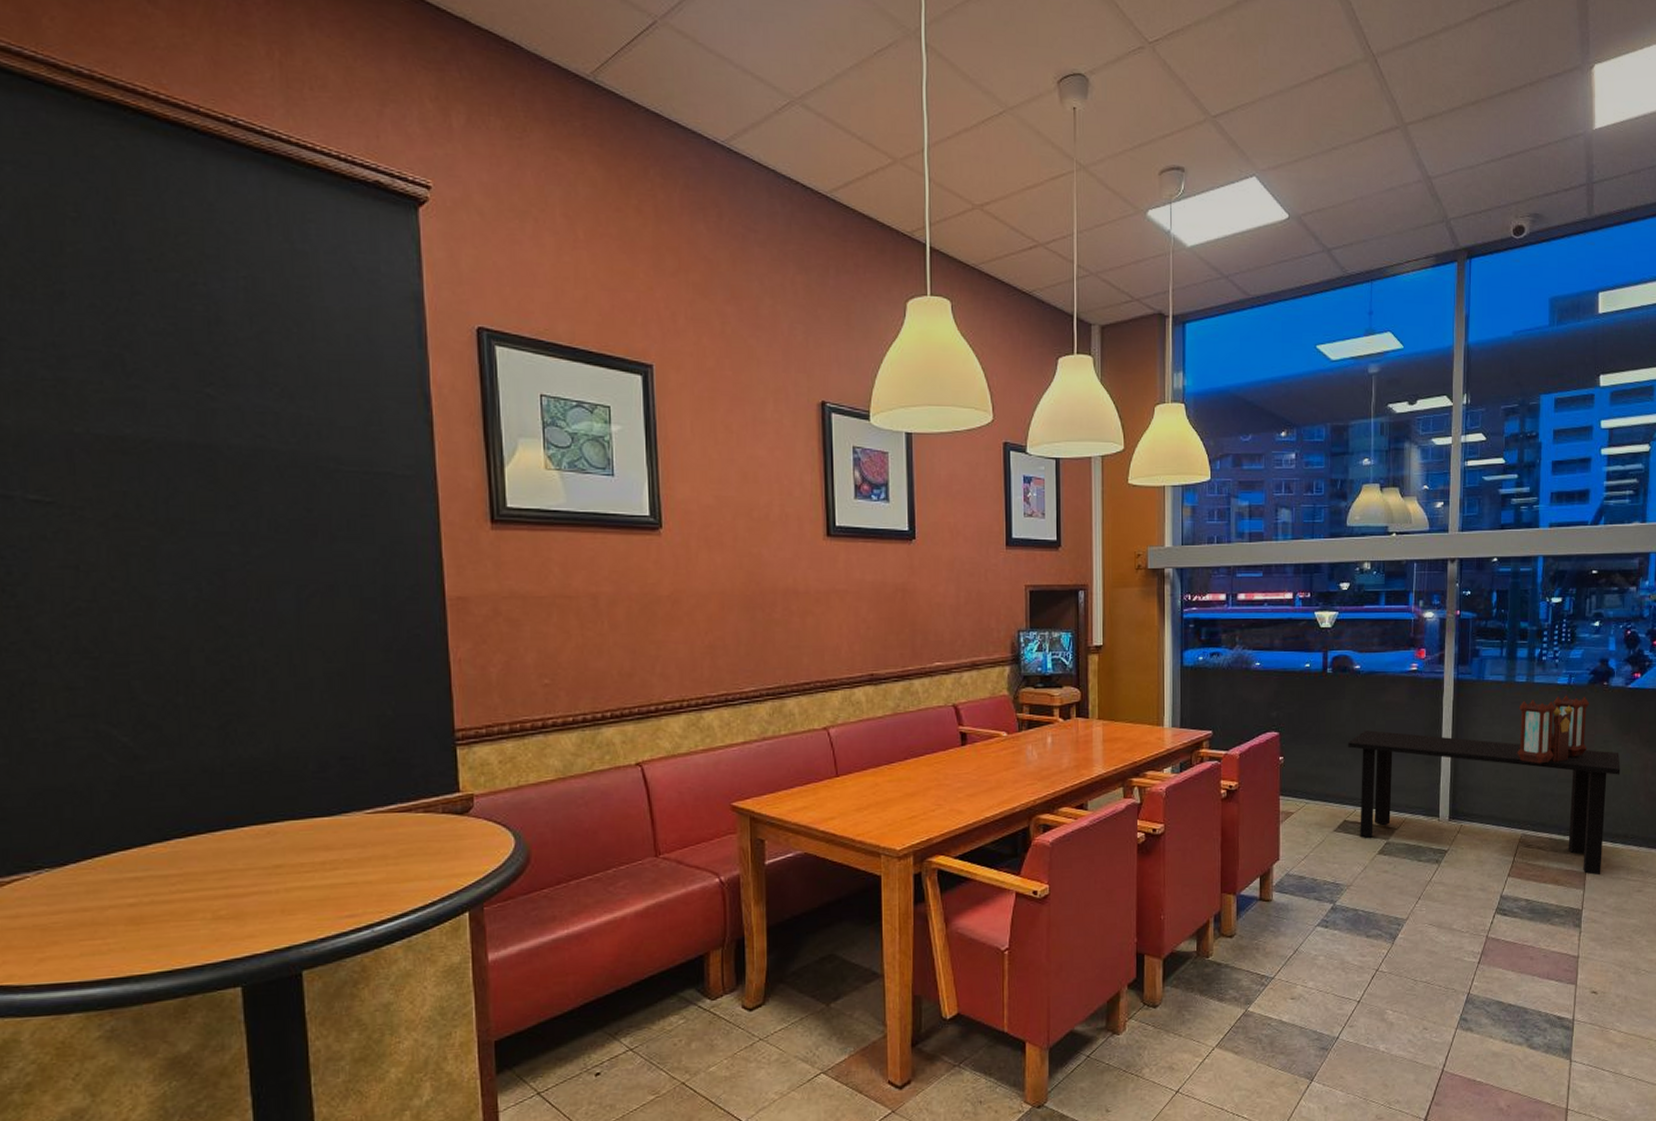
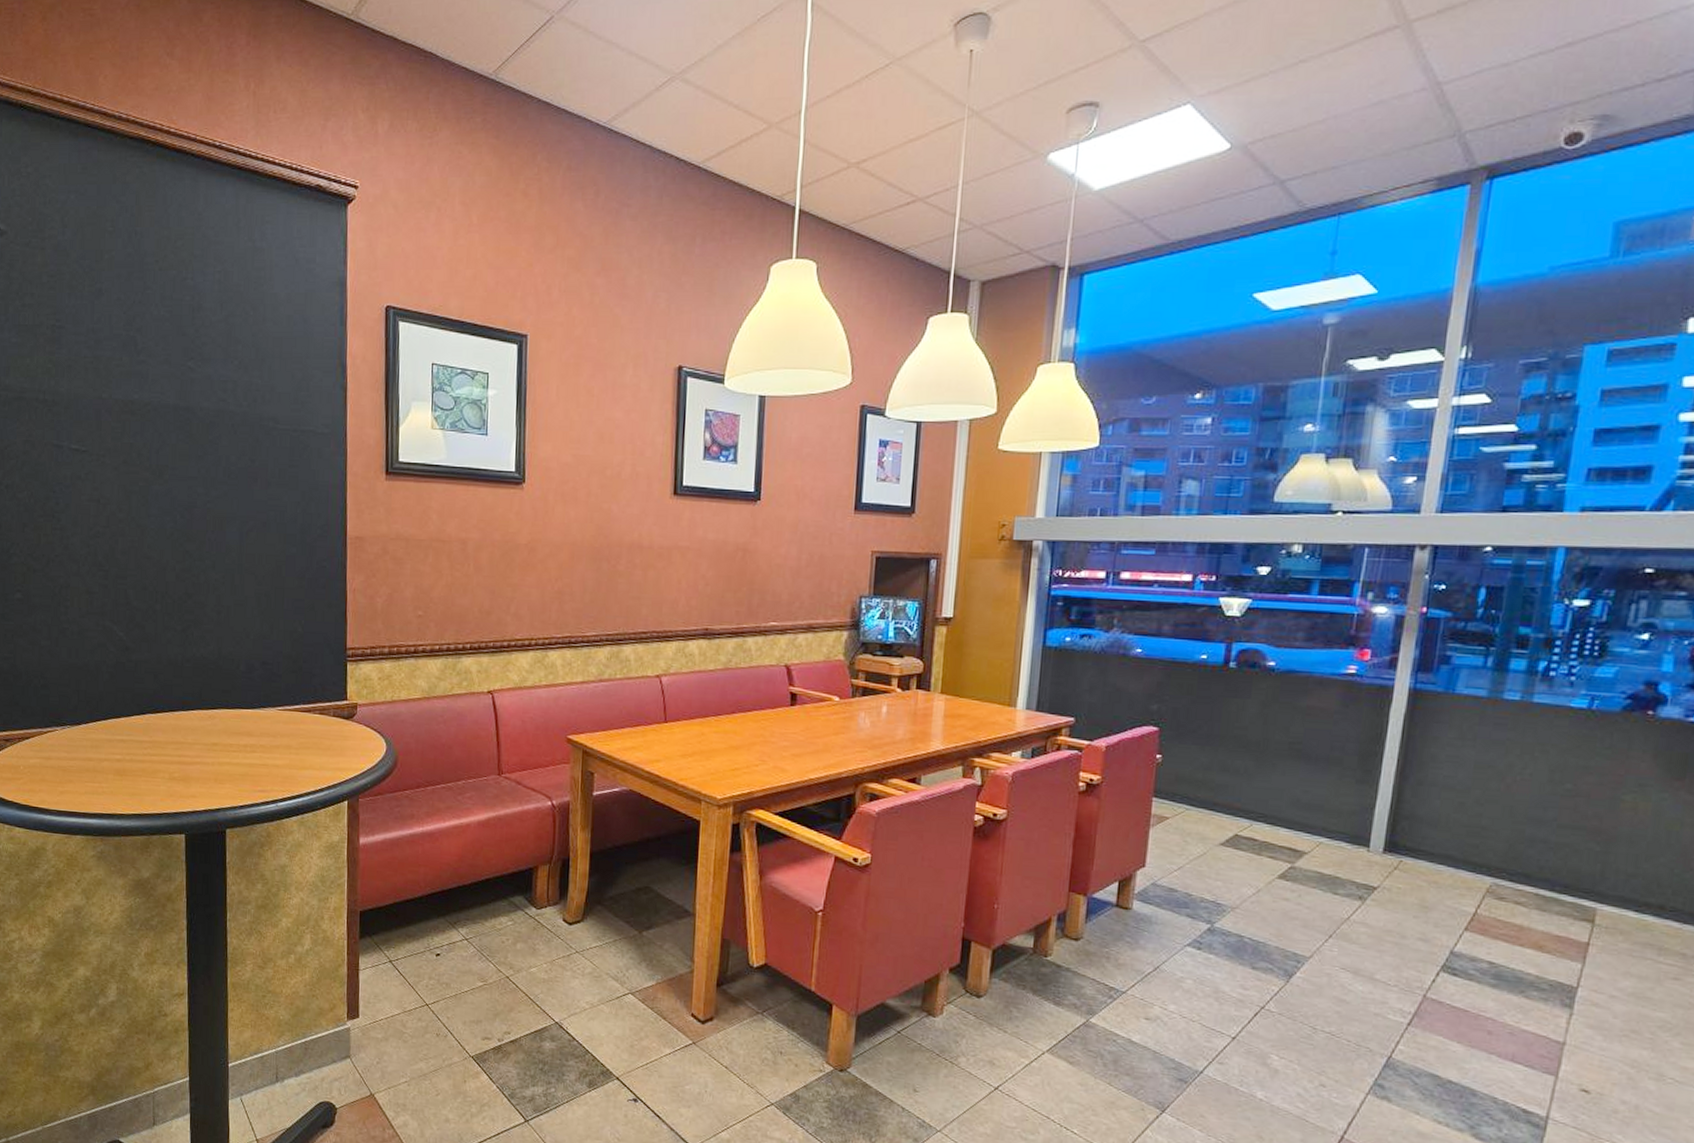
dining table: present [1348,730,1620,876] -> none [1249,736,1664,950]
lantern: present [1517,695,1590,764] -> none [1495,721,1621,803]

